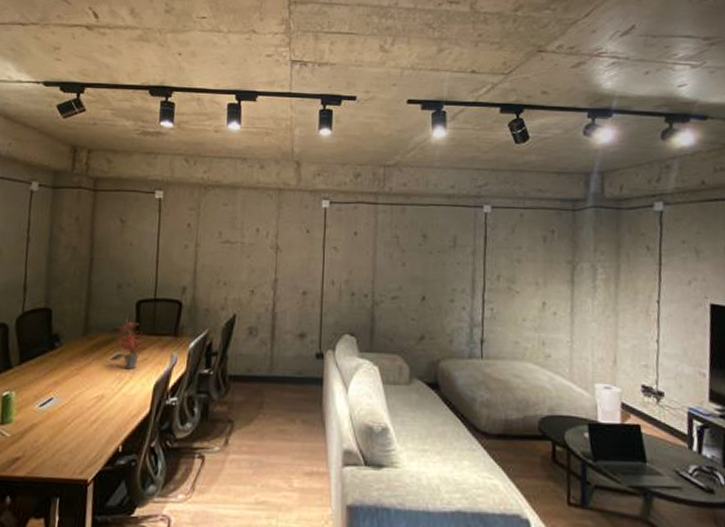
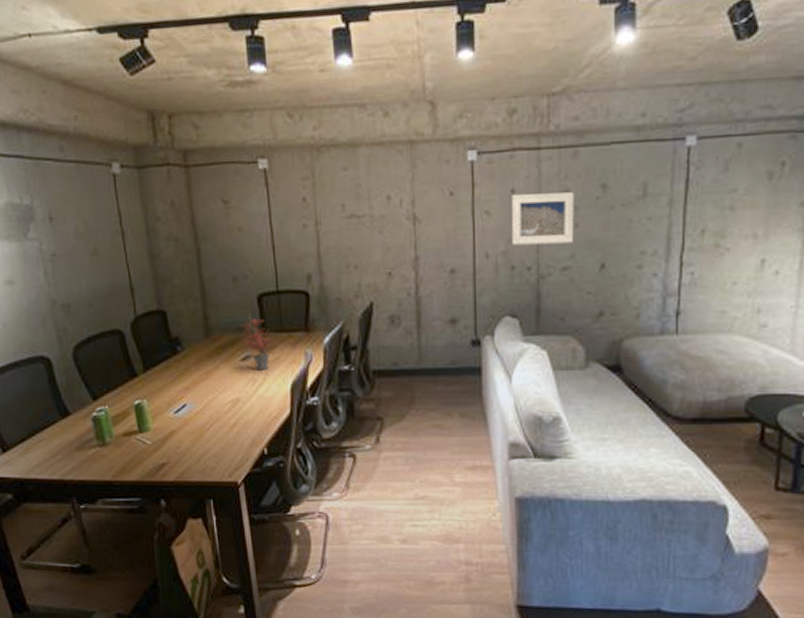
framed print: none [352,237,402,278] -> present [510,192,574,245]

